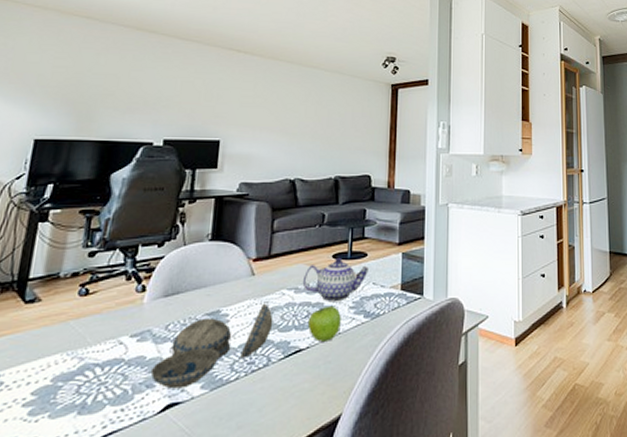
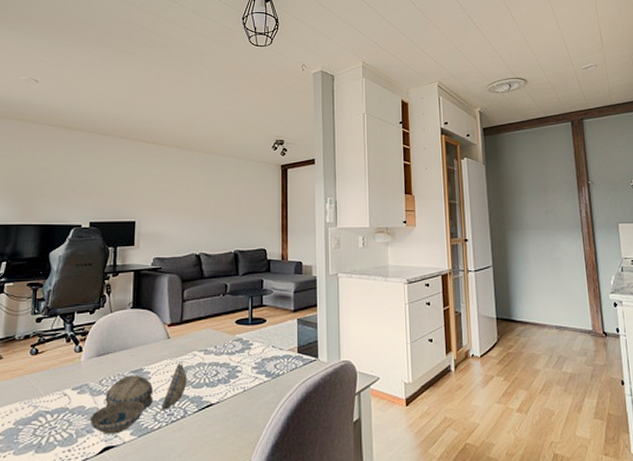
teapot: present [302,257,369,302] -> none [210,322,268,363]
fruit: present [307,305,341,342] -> none [216,366,245,397]

